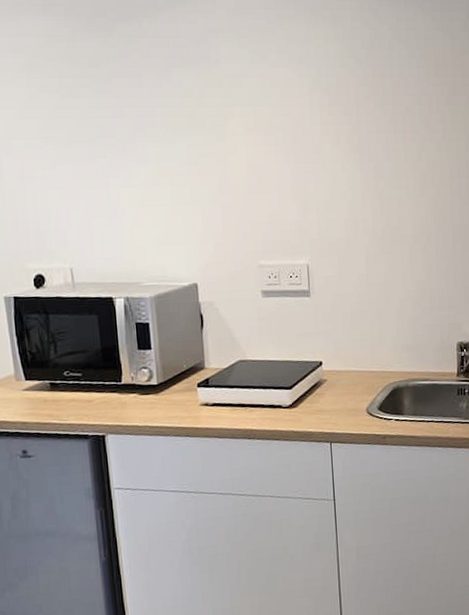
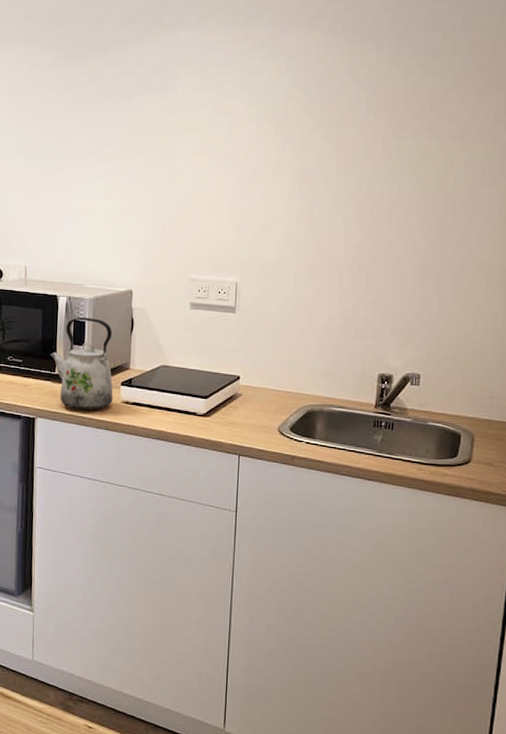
kettle: none [112,318,191,420] -> present [49,317,113,411]

